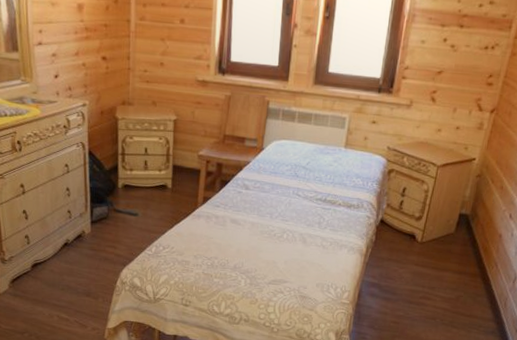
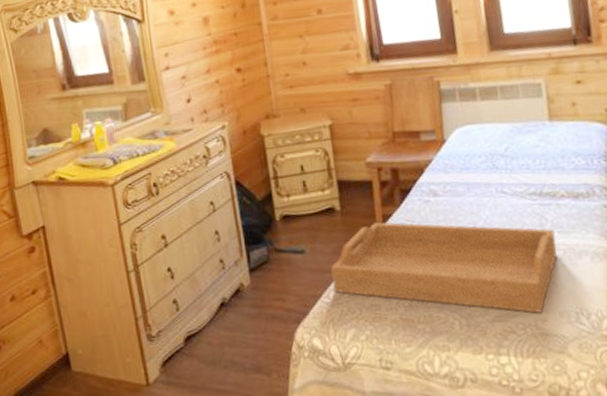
serving tray: none [156,201,327,282] -> present [331,222,557,313]

